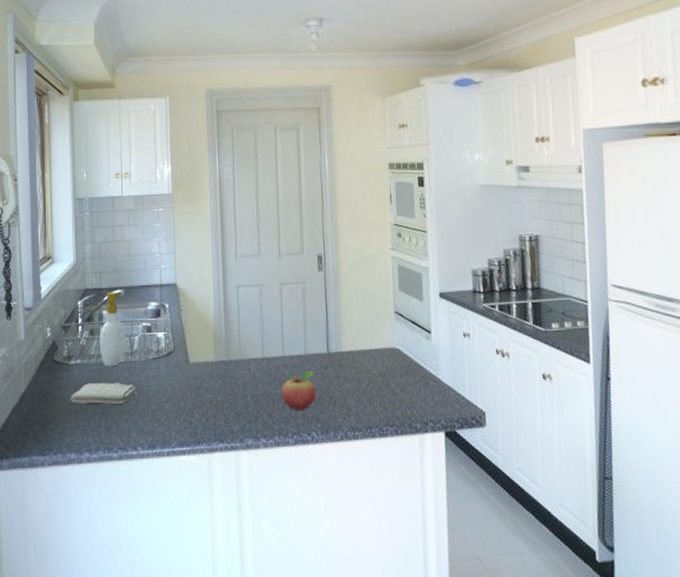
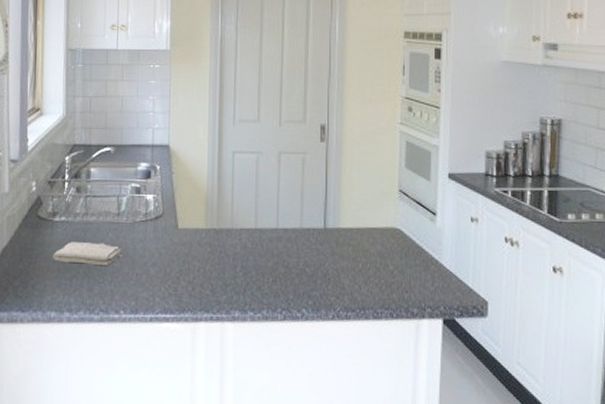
soap bottle: present [99,292,126,367] -> none [85,149,115,227]
fruit: present [281,370,317,410] -> none [272,245,310,286]

